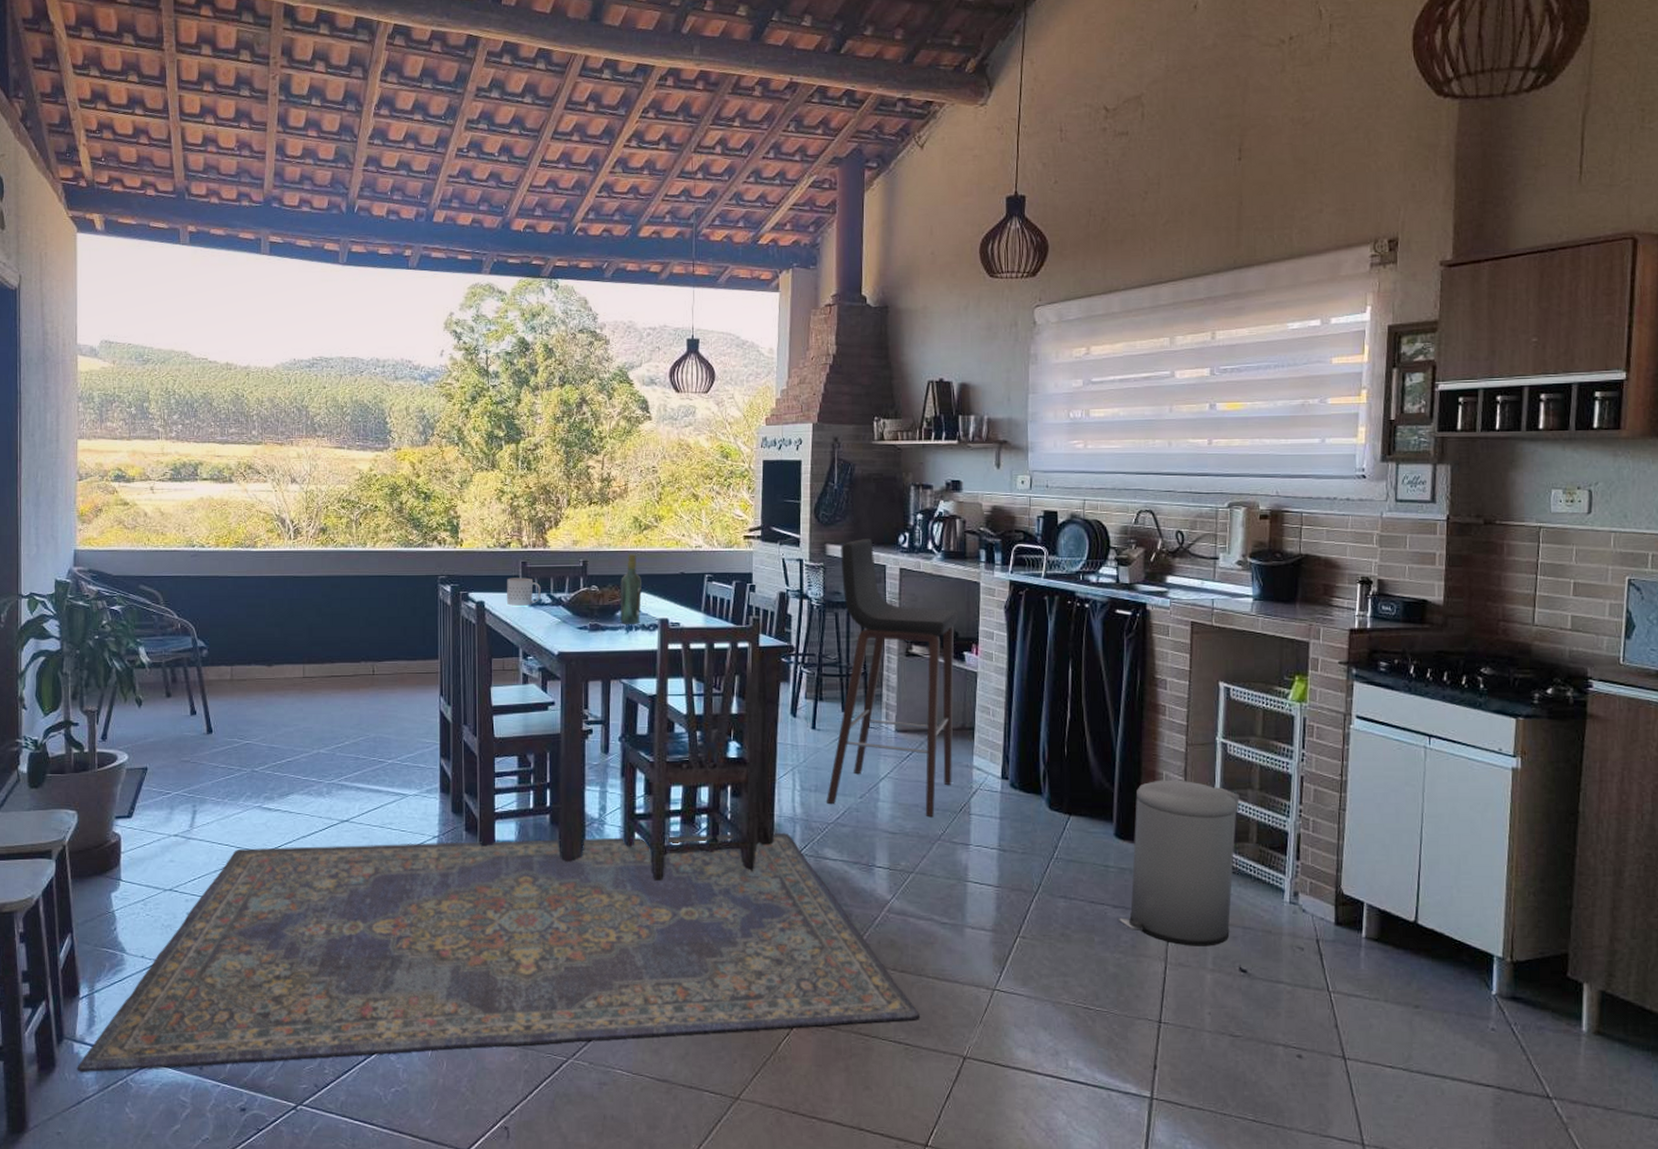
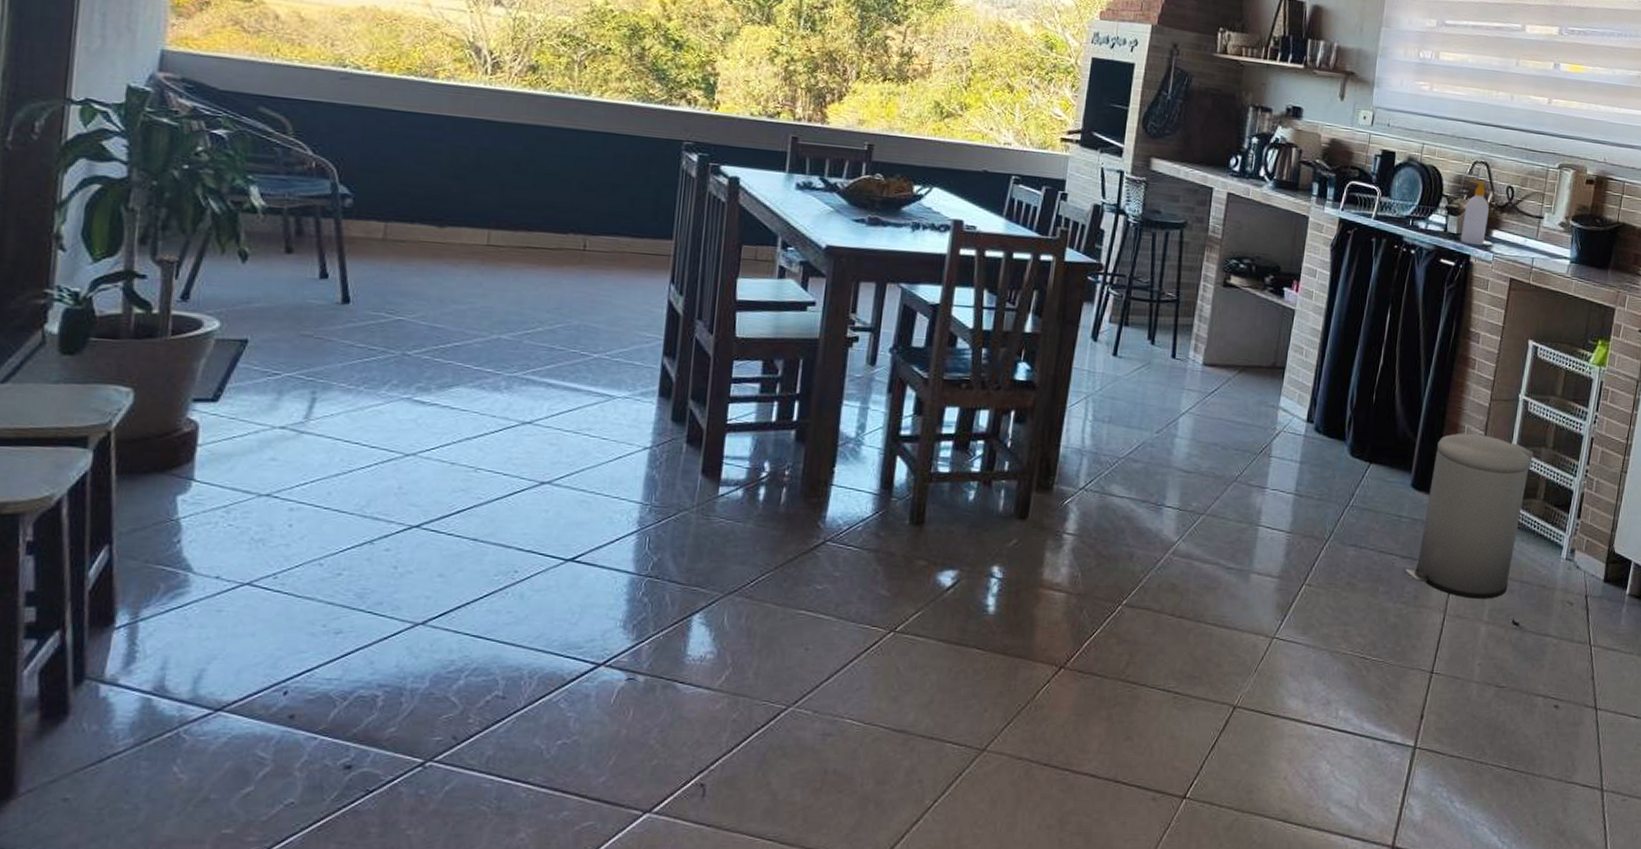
rug: present [77,832,920,1073] -> none [101,448,1193,722]
mug: present [506,578,541,607] -> none [767,153,813,189]
wine bottle: present [620,554,642,624] -> none [905,143,937,223]
bar stool: present [827,539,958,818] -> none [1120,156,1283,458]
soap bottle: none [1133,529,1160,593] -> present [1460,179,1489,246]

